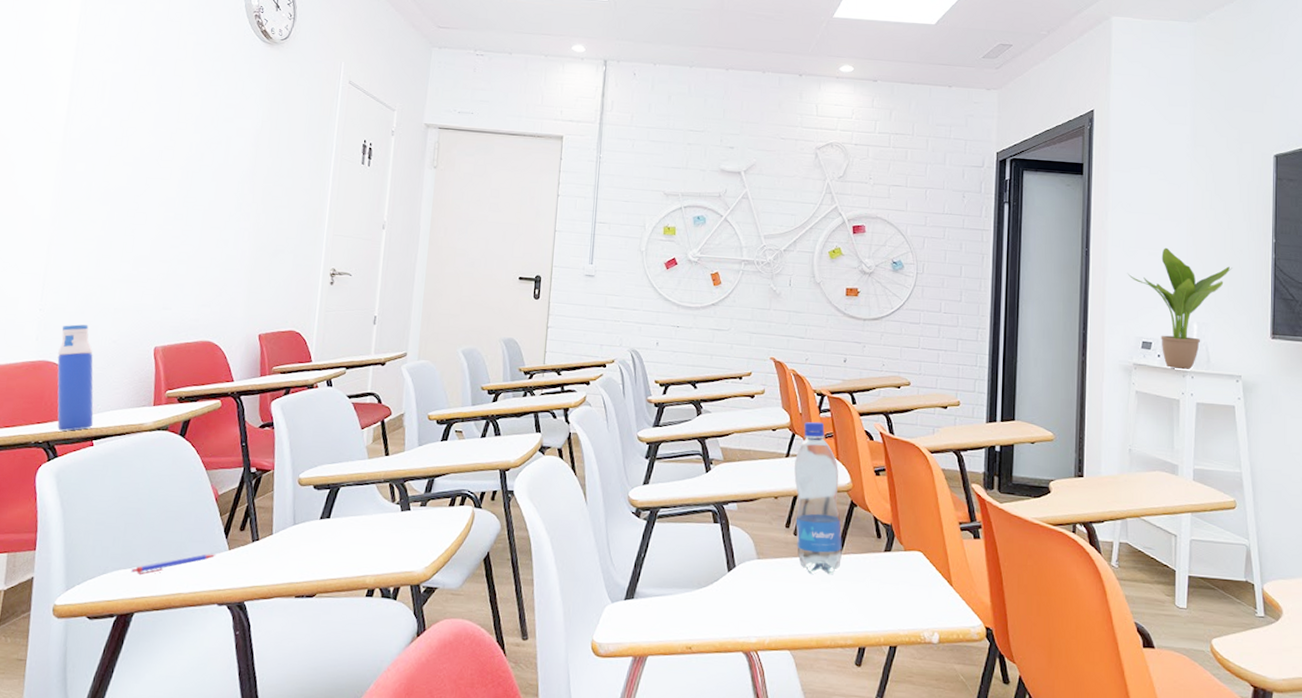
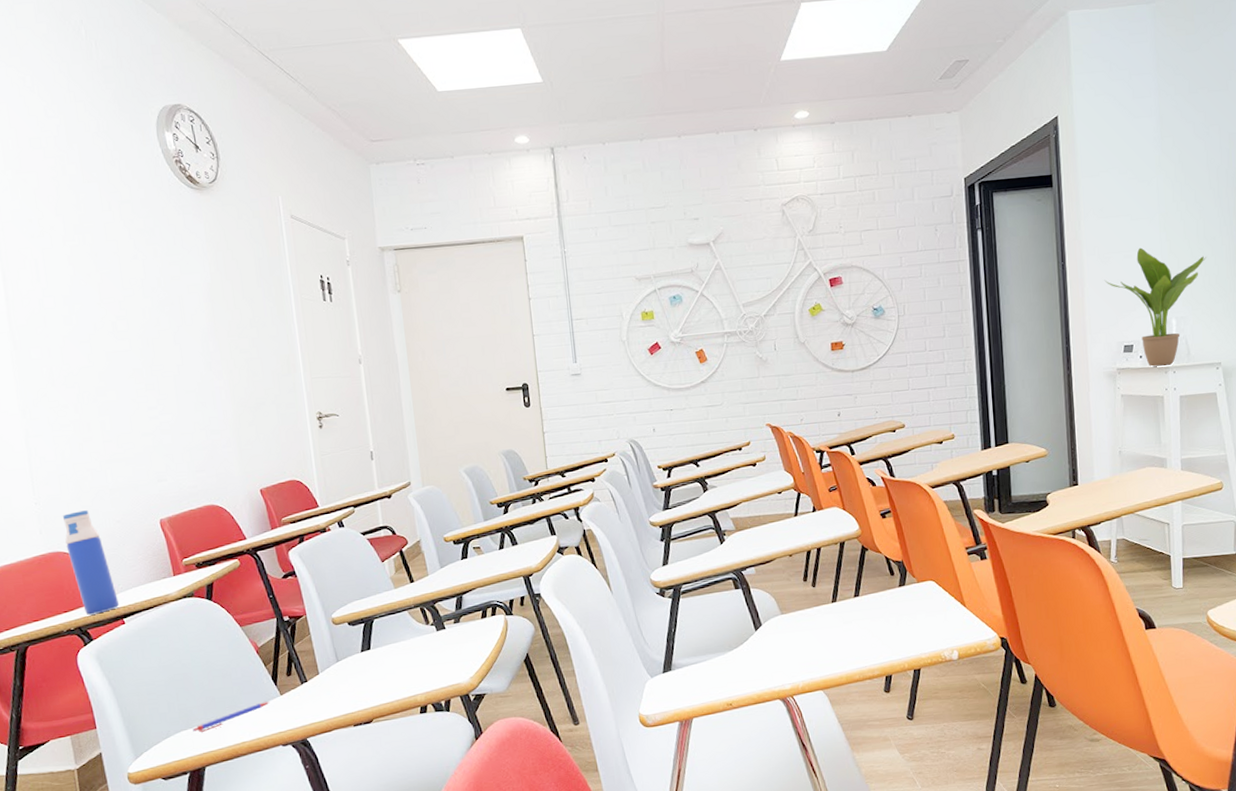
bottle: present [794,421,842,575] -> none [803,477,860,619]

